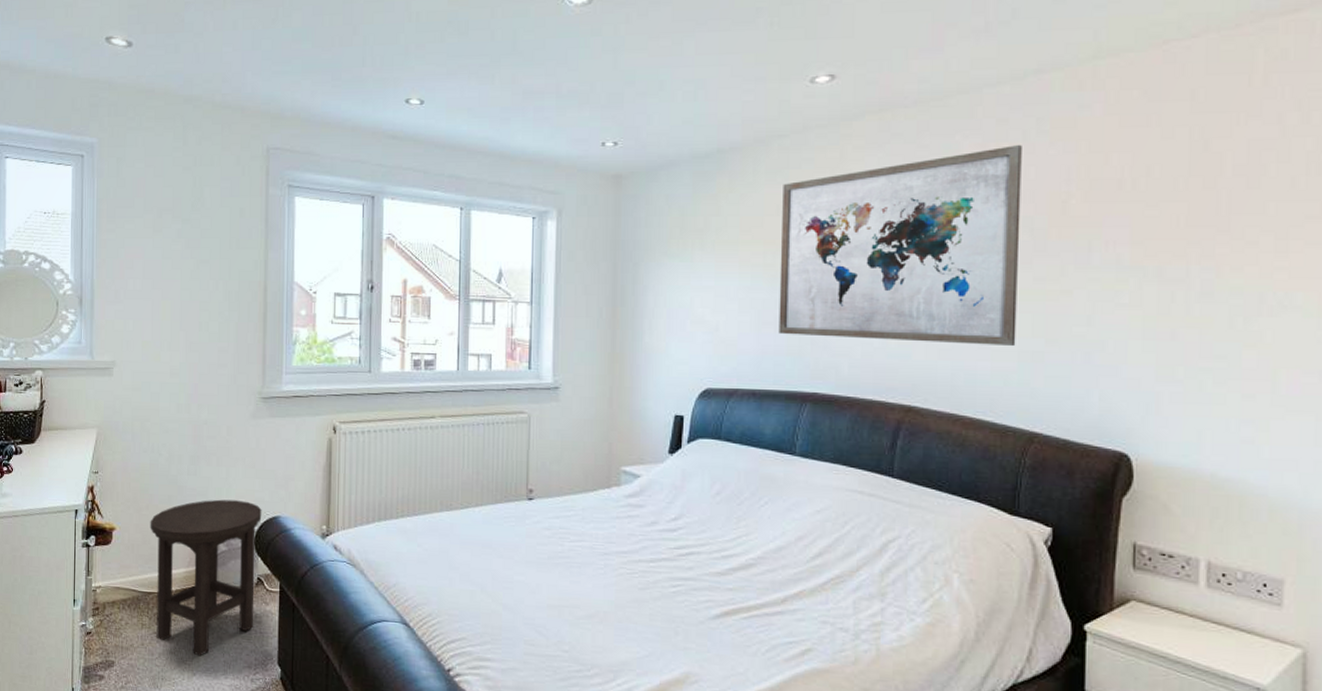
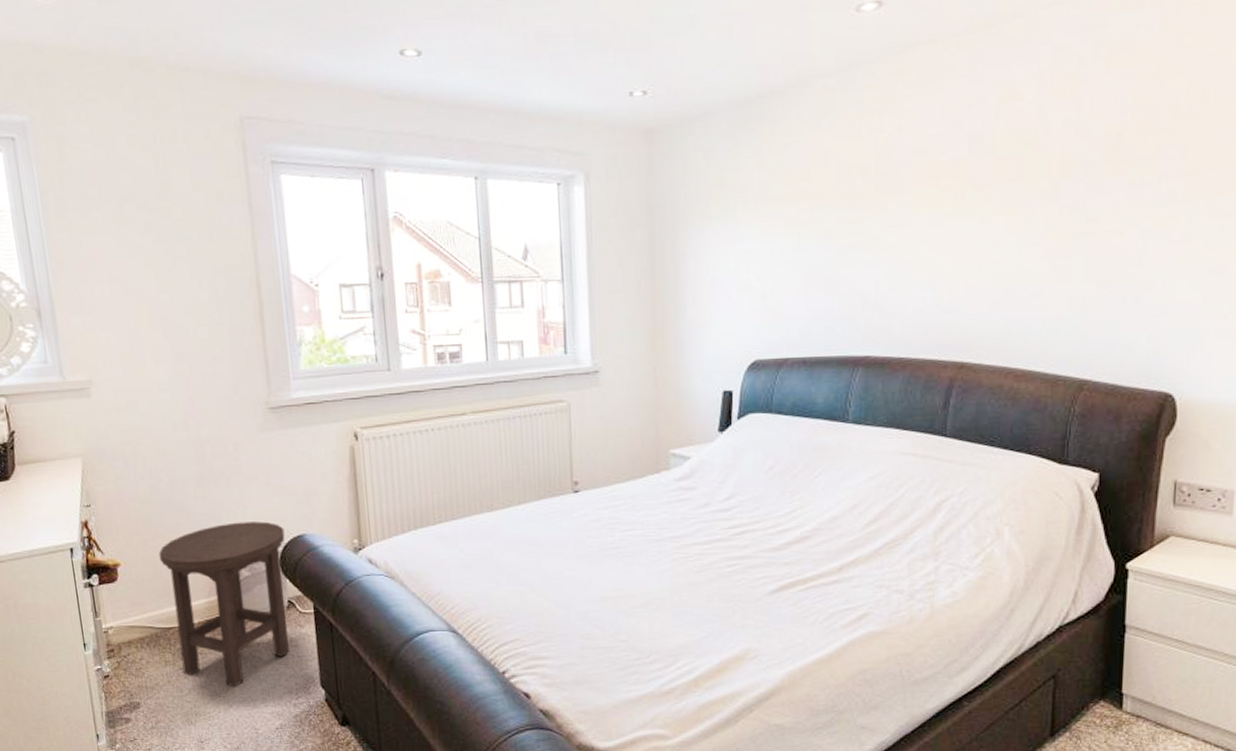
wall art: present [778,145,1022,346] -> none [828,74,1078,297]

